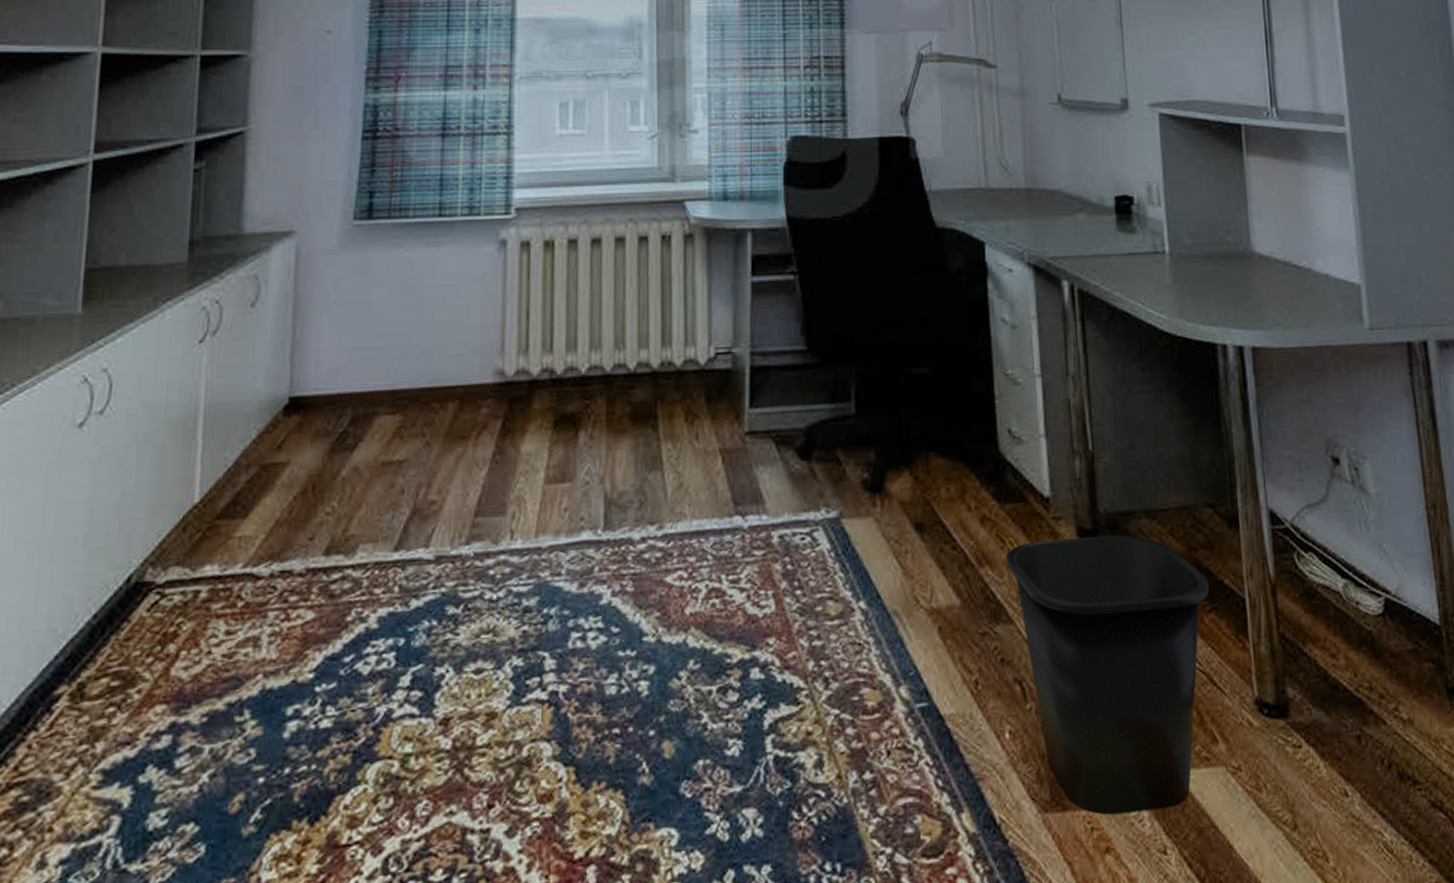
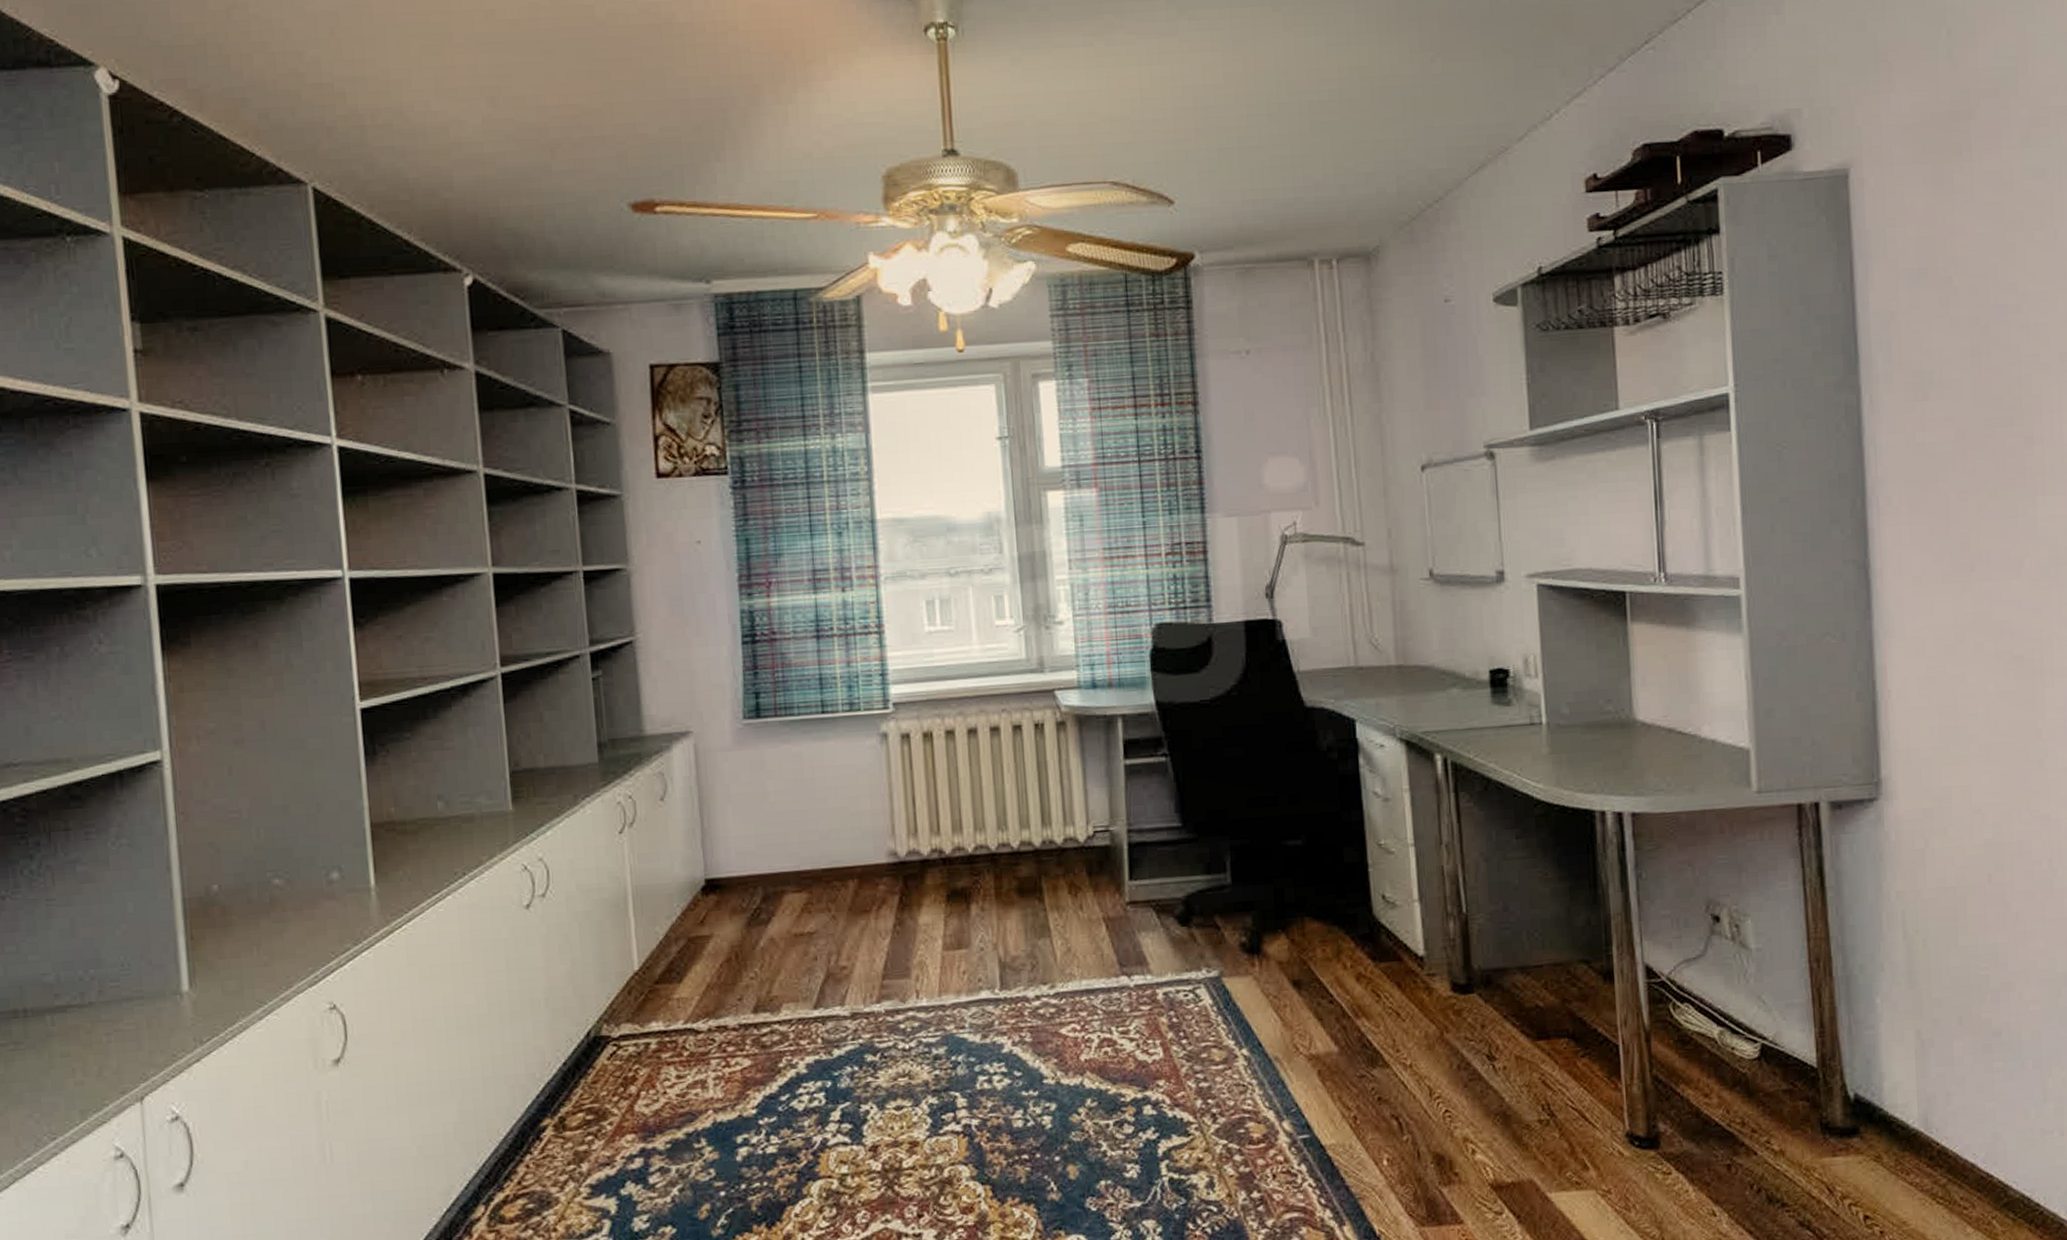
waste bin: present [1007,535,1209,815] -> none [1382,989,1583,1229]

